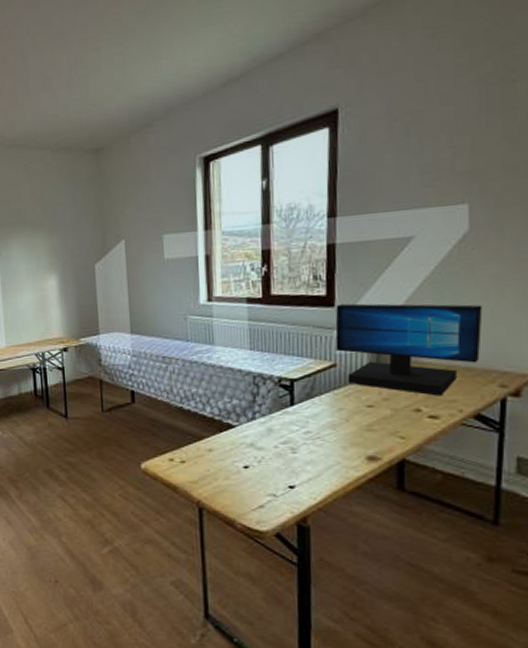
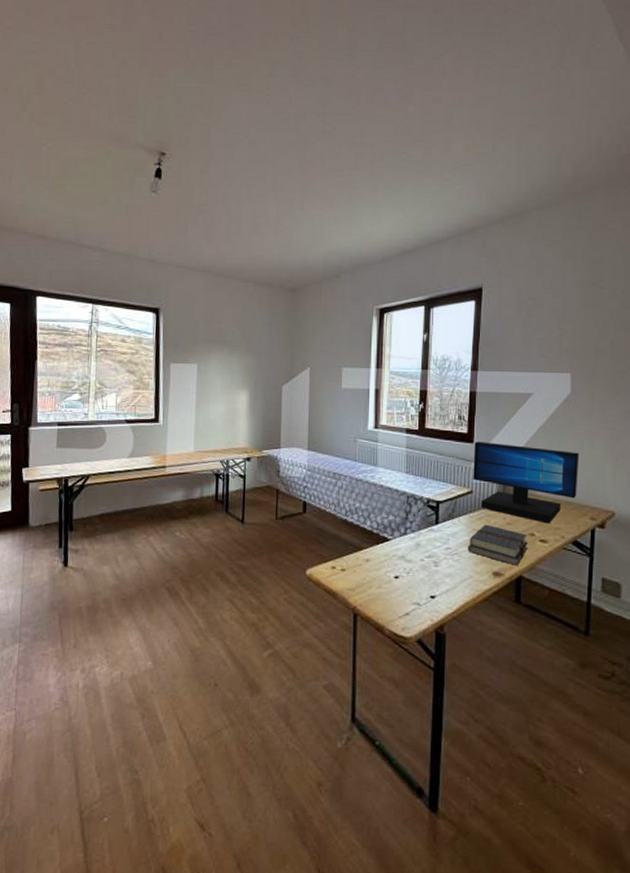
book: none [332,402,412,448] -> present [467,524,528,566]

